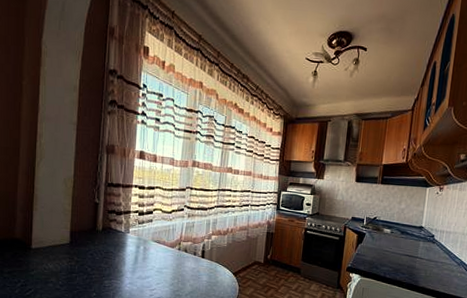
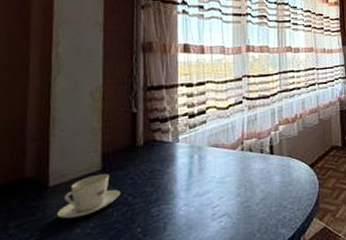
teacup: none [37,246,83,276] -> present [57,173,121,219]

